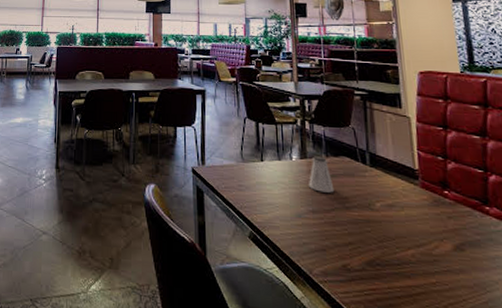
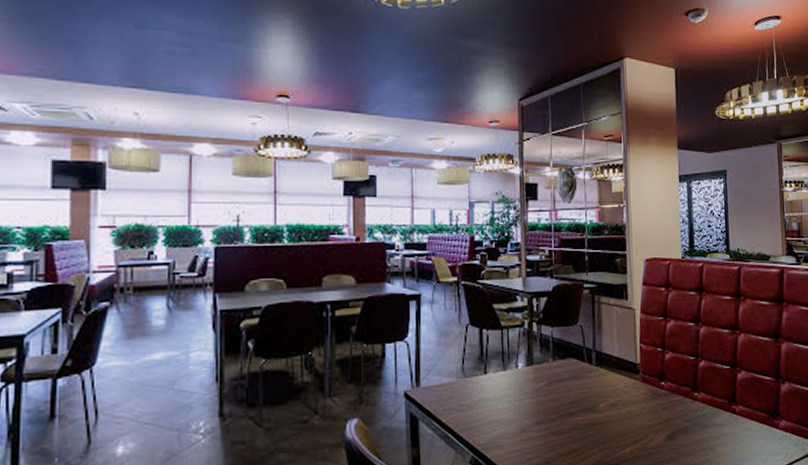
saltshaker: present [309,156,335,193] -> none [535,361,560,401]

